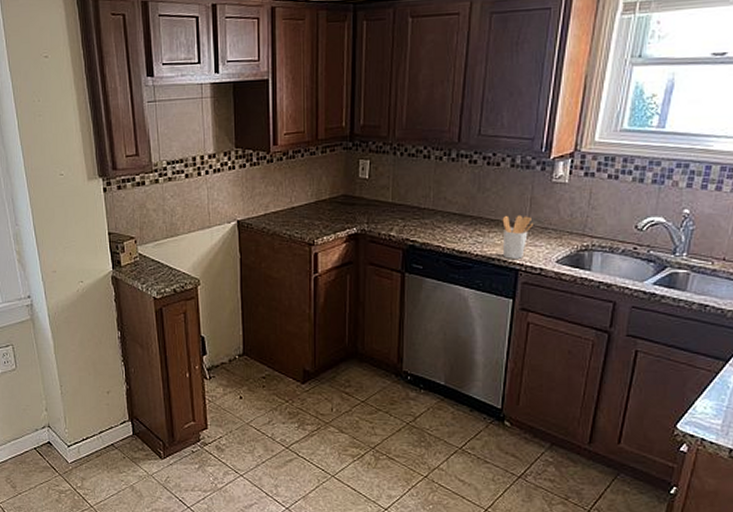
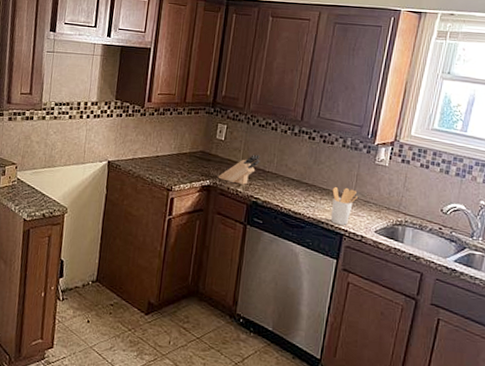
knife block: none [365,189,413,228] -> present [218,154,260,185]

